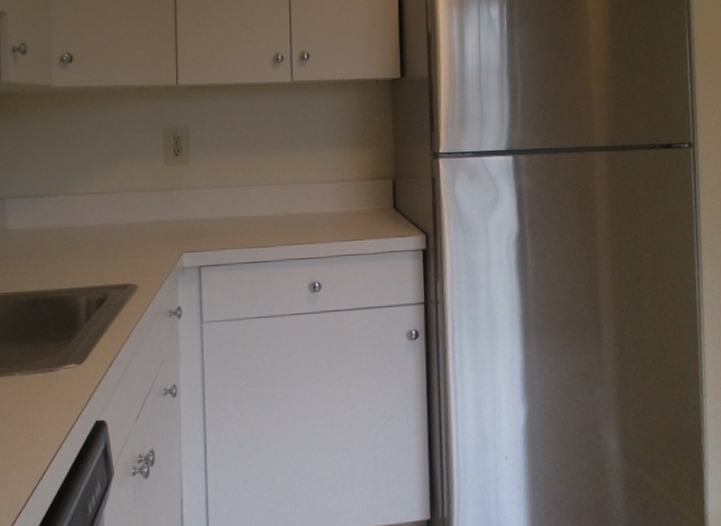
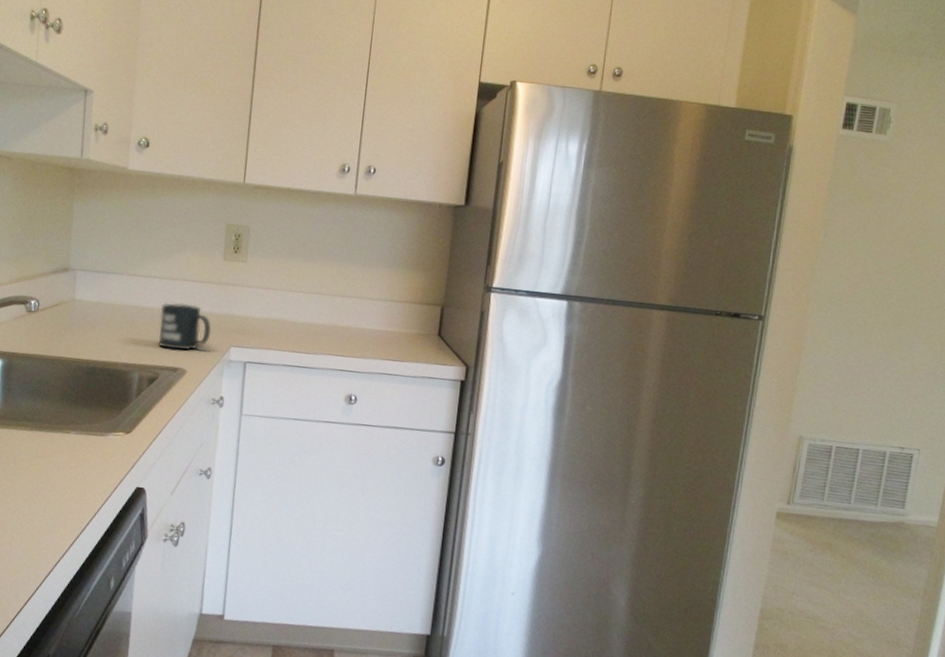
mug: none [102,215,160,266] -> present [157,302,211,351]

